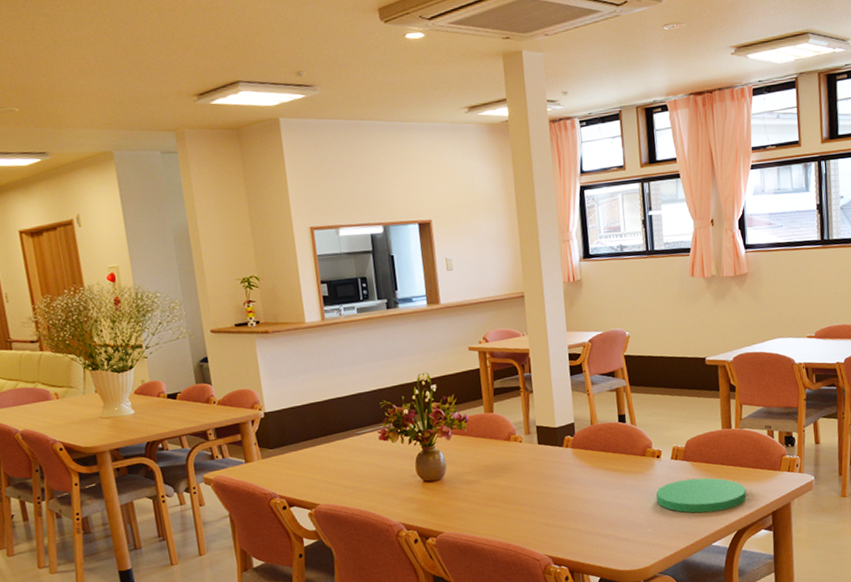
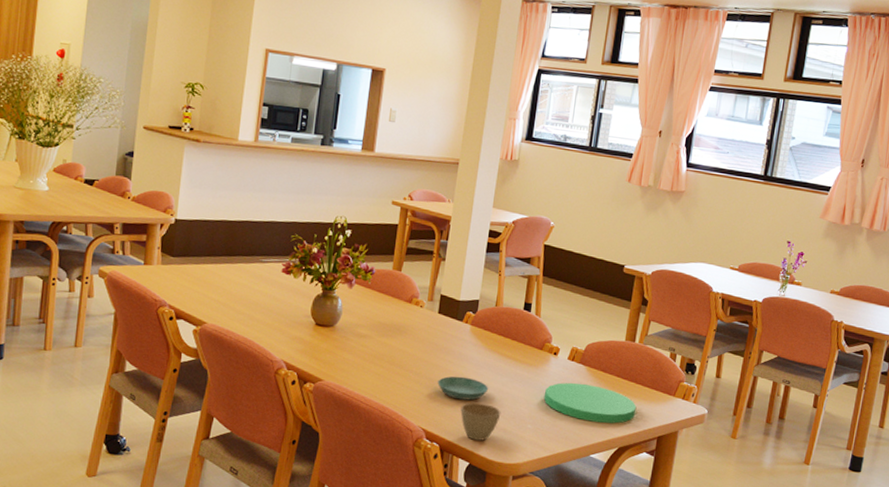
saucer: none [552,498,603,521] -> present [437,376,489,401]
cup: none [580,518,620,555] -> present [460,402,501,441]

